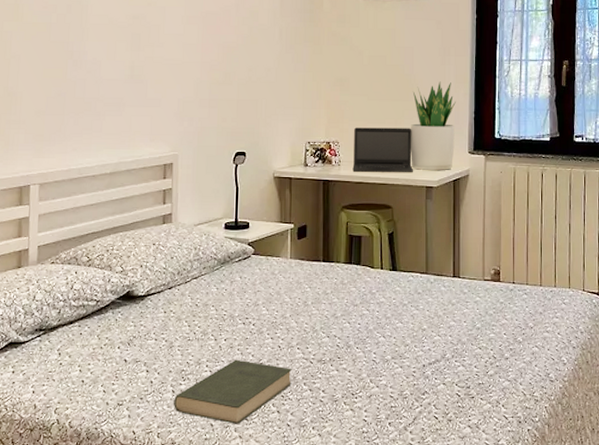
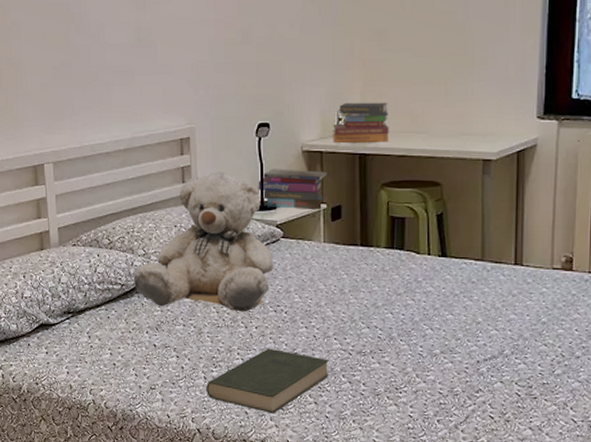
teddy bear: none [109,194,245,324] -> present [133,172,274,311]
books: none [233,192,295,228] -> present [258,169,327,209]
books: none [301,136,349,170] -> present [333,102,389,142]
laptop: present [352,127,414,173] -> none [393,89,468,145]
planter: present [411,81,456,171] -> none [464,29,522,141]

